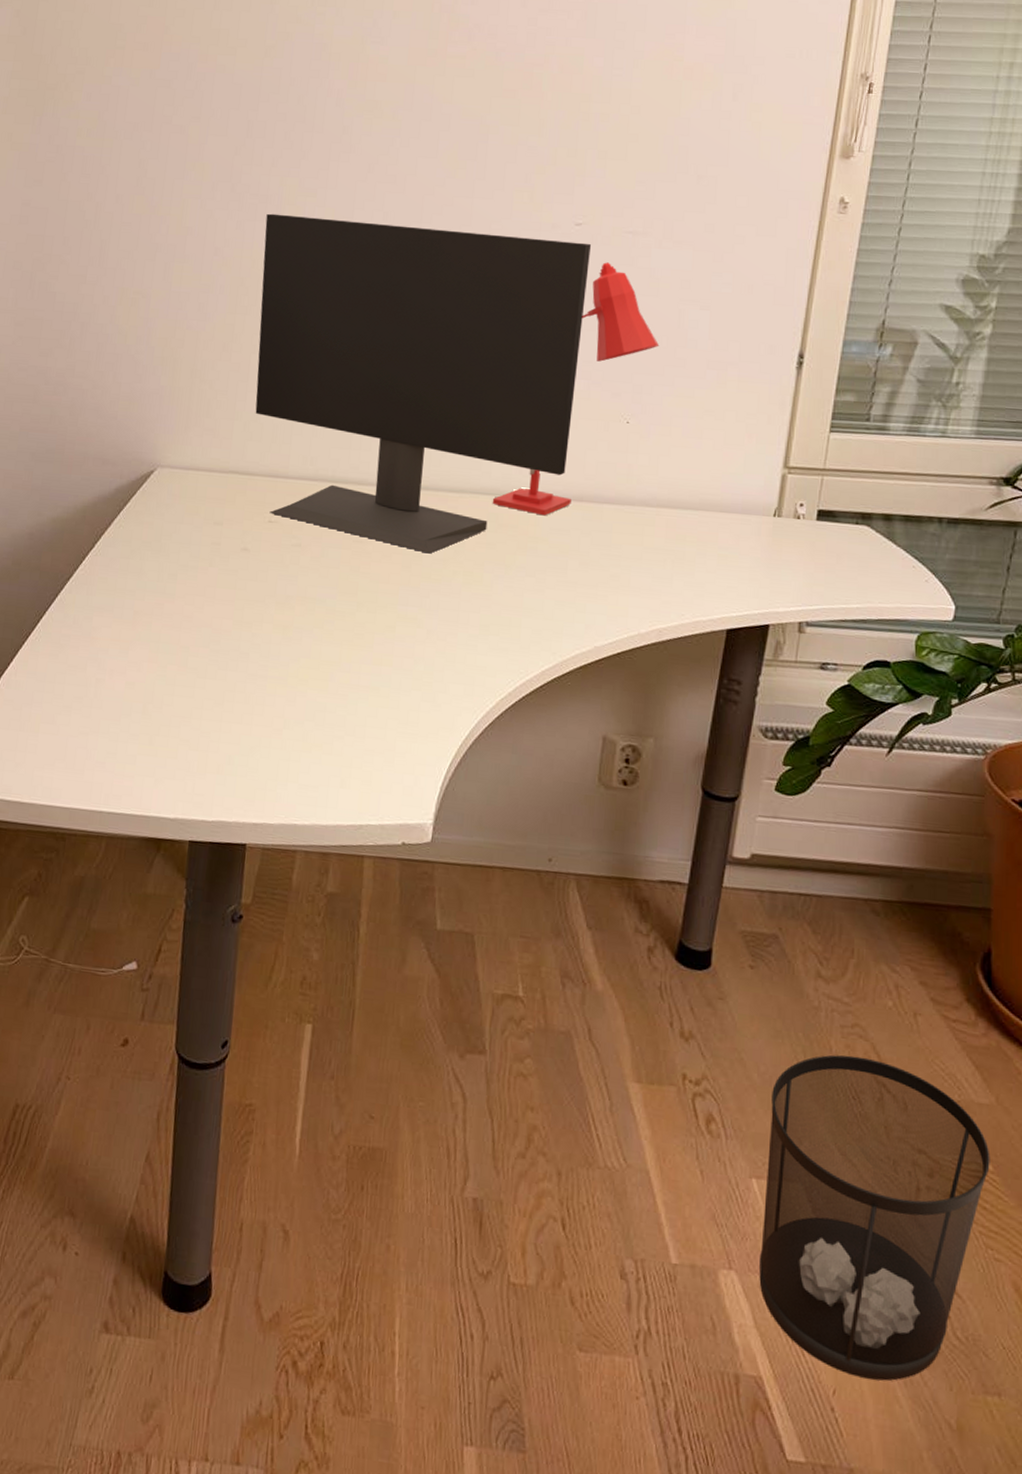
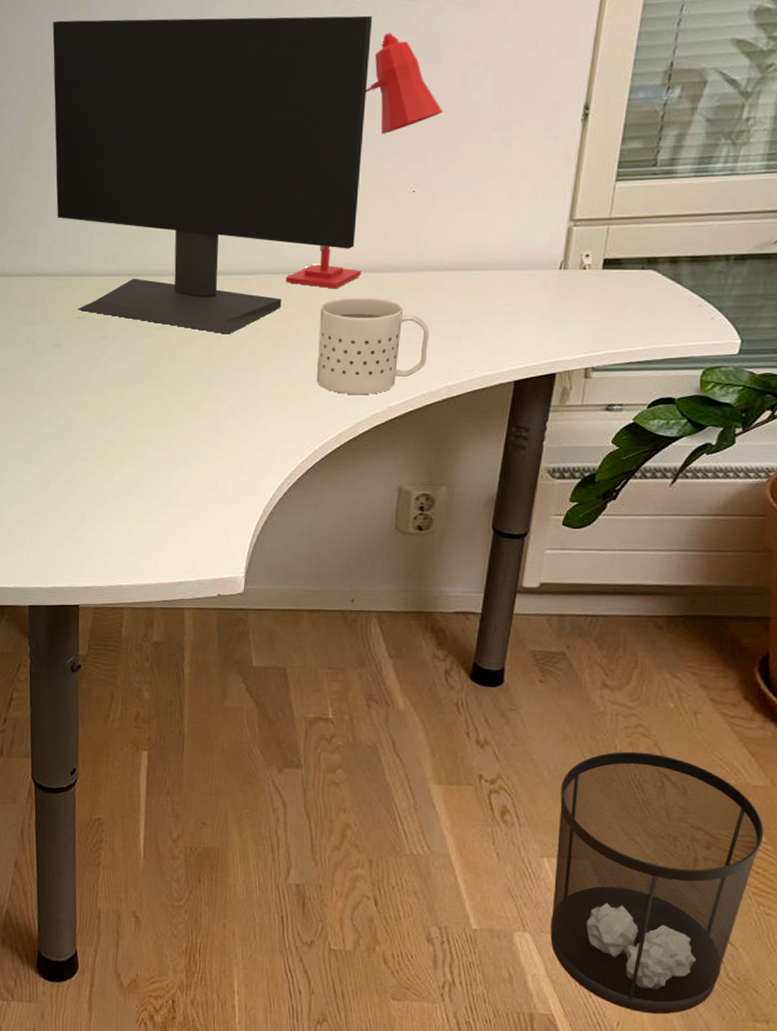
mug: none [520,525,640,631] -> present [316,297,430,394]

